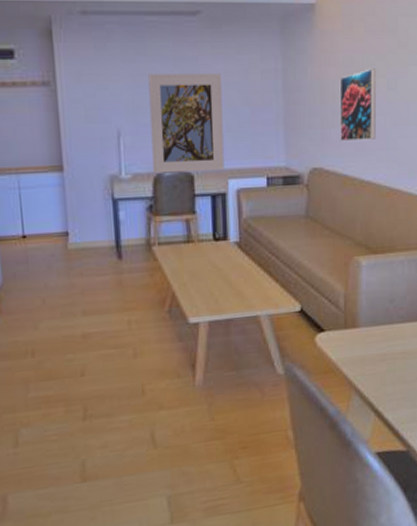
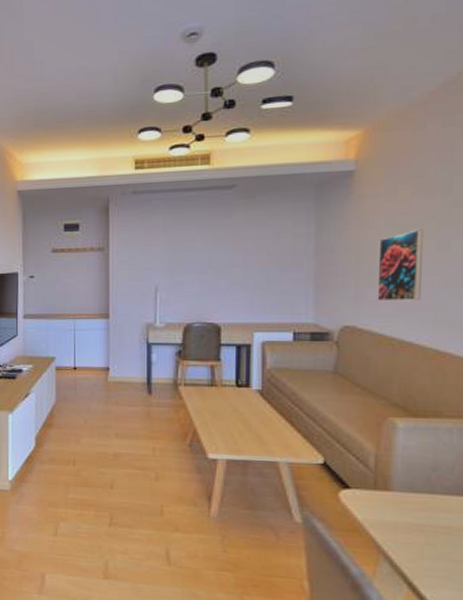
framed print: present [148,73,225,174] -> none [184,238,252,324]

